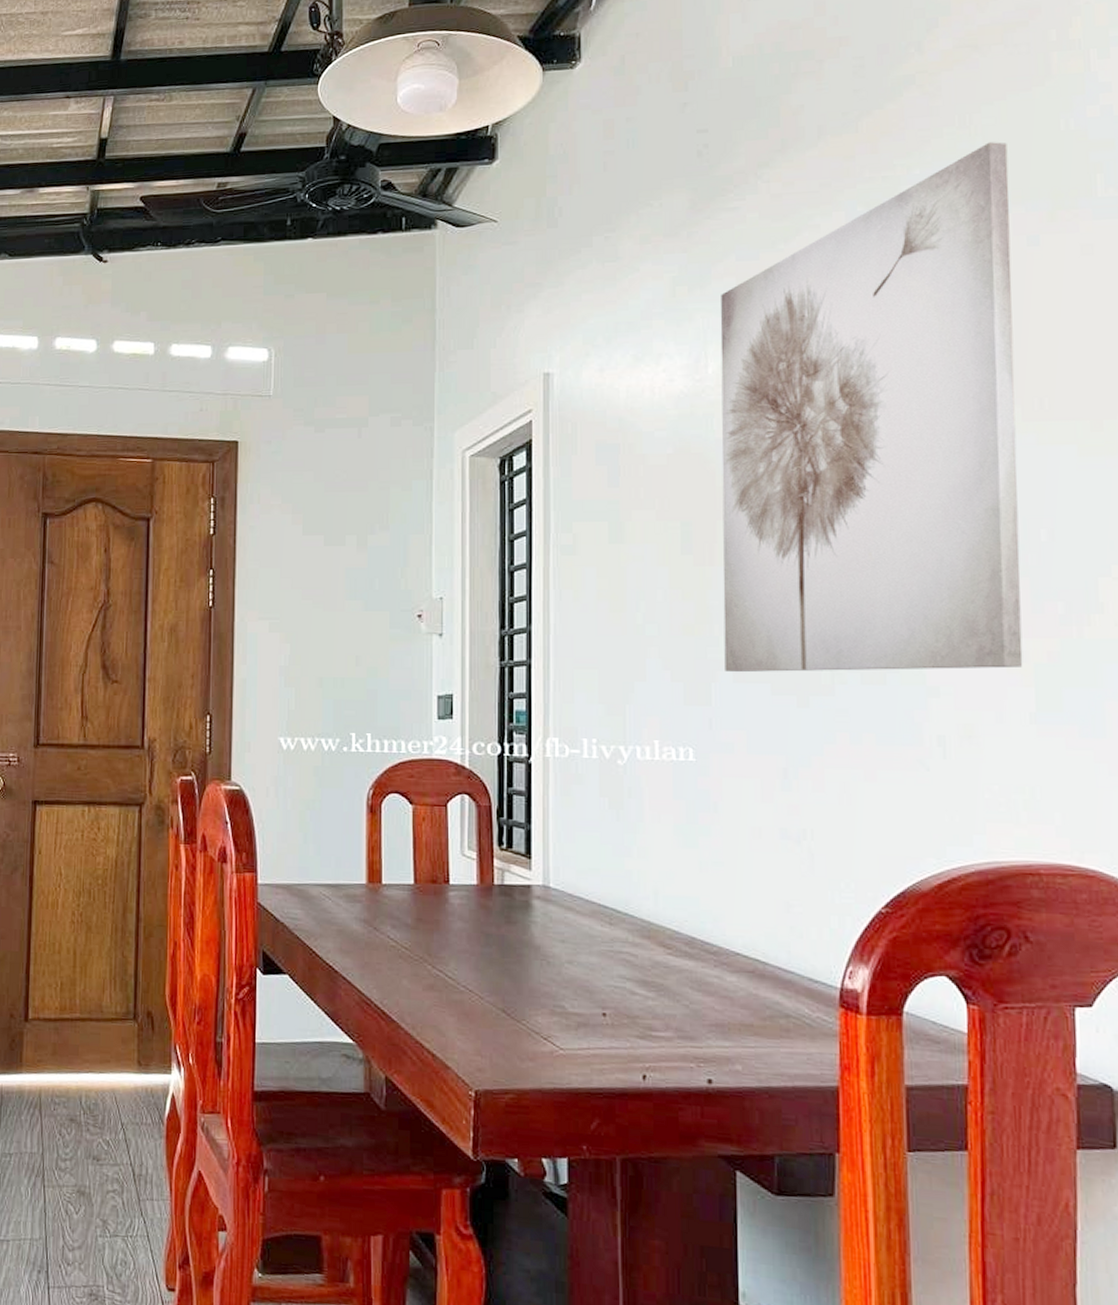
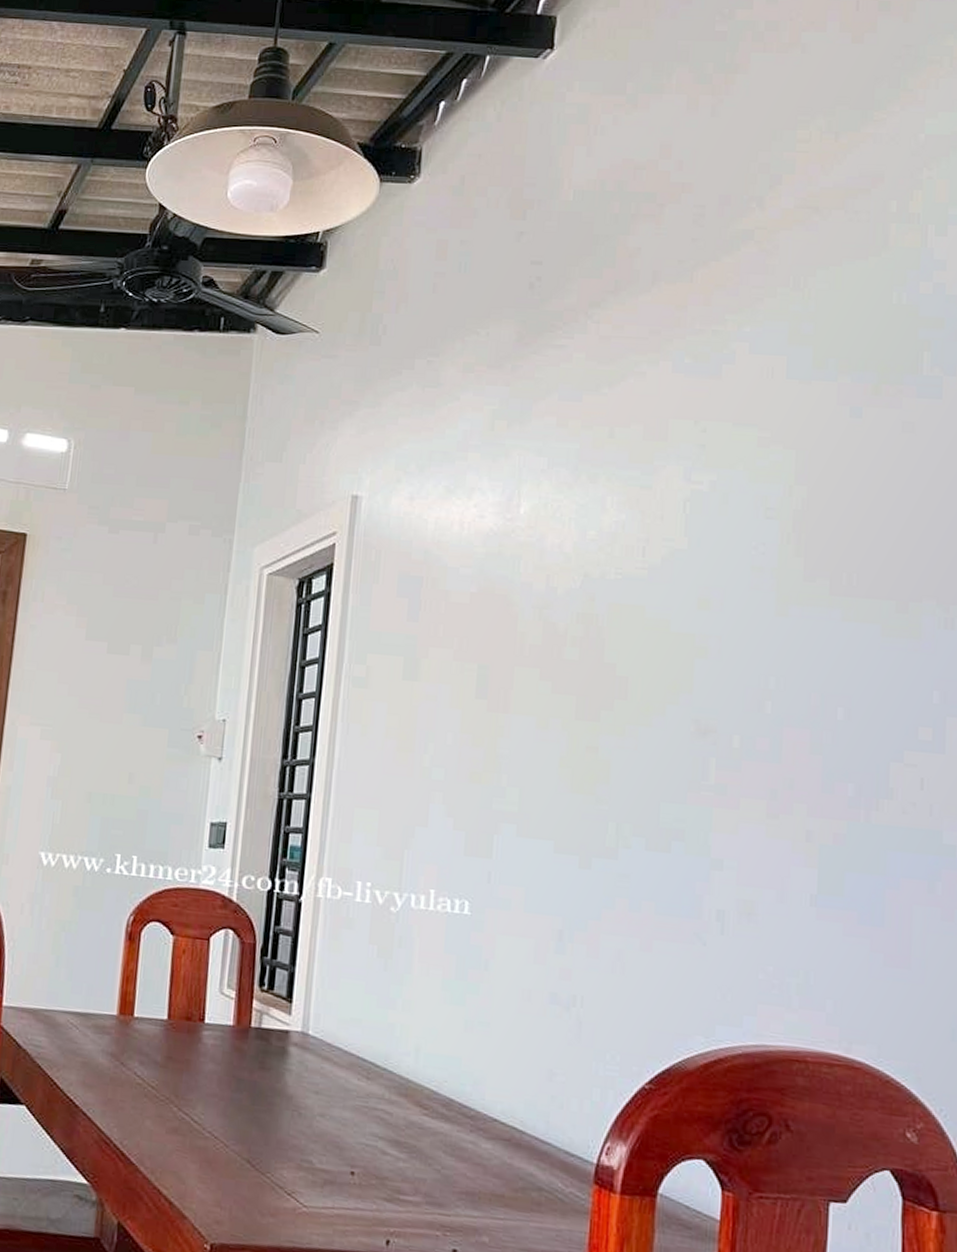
wall art: present [720,142,1023,673] -> none [509,307,839,847]

